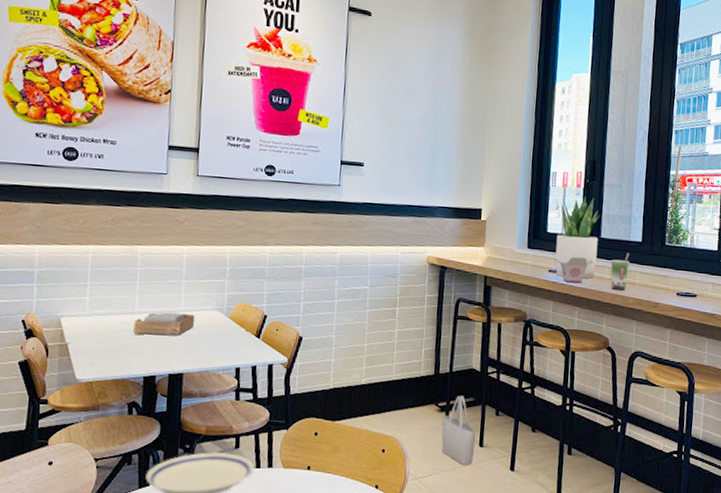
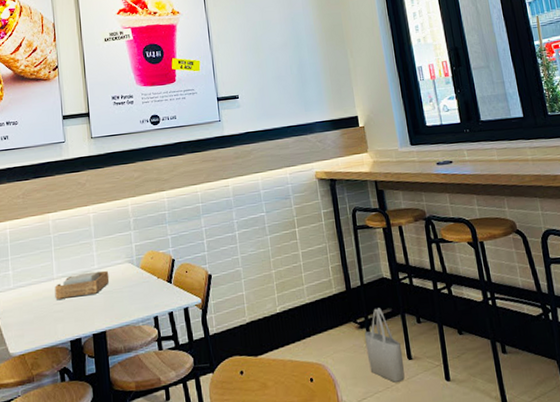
takeout container: present [554,257,594,284] -> none [439,143,481,172]
planter: present [555,195,599,279] -> none [433,83,484,167]
beverage cup: present [610,253,630,290] -> none [497,130,520,170]

